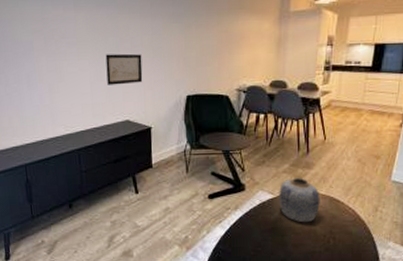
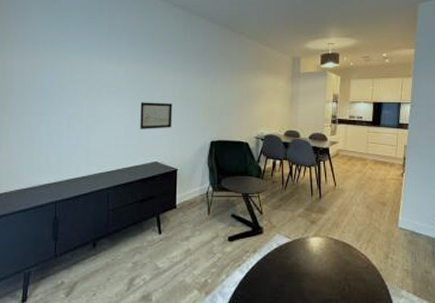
vase: present [279,177,320,223] -> none [295,221,334,269]

